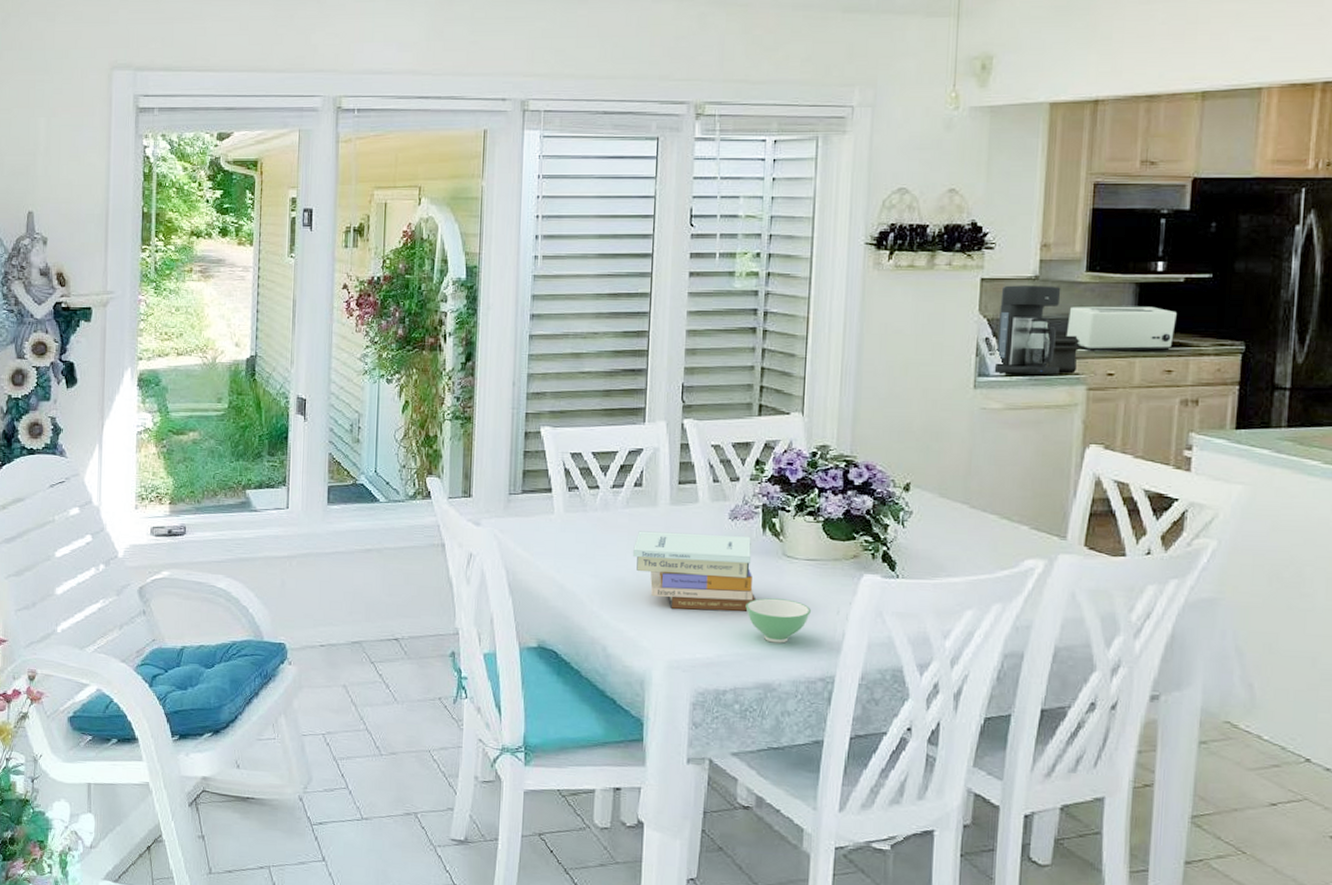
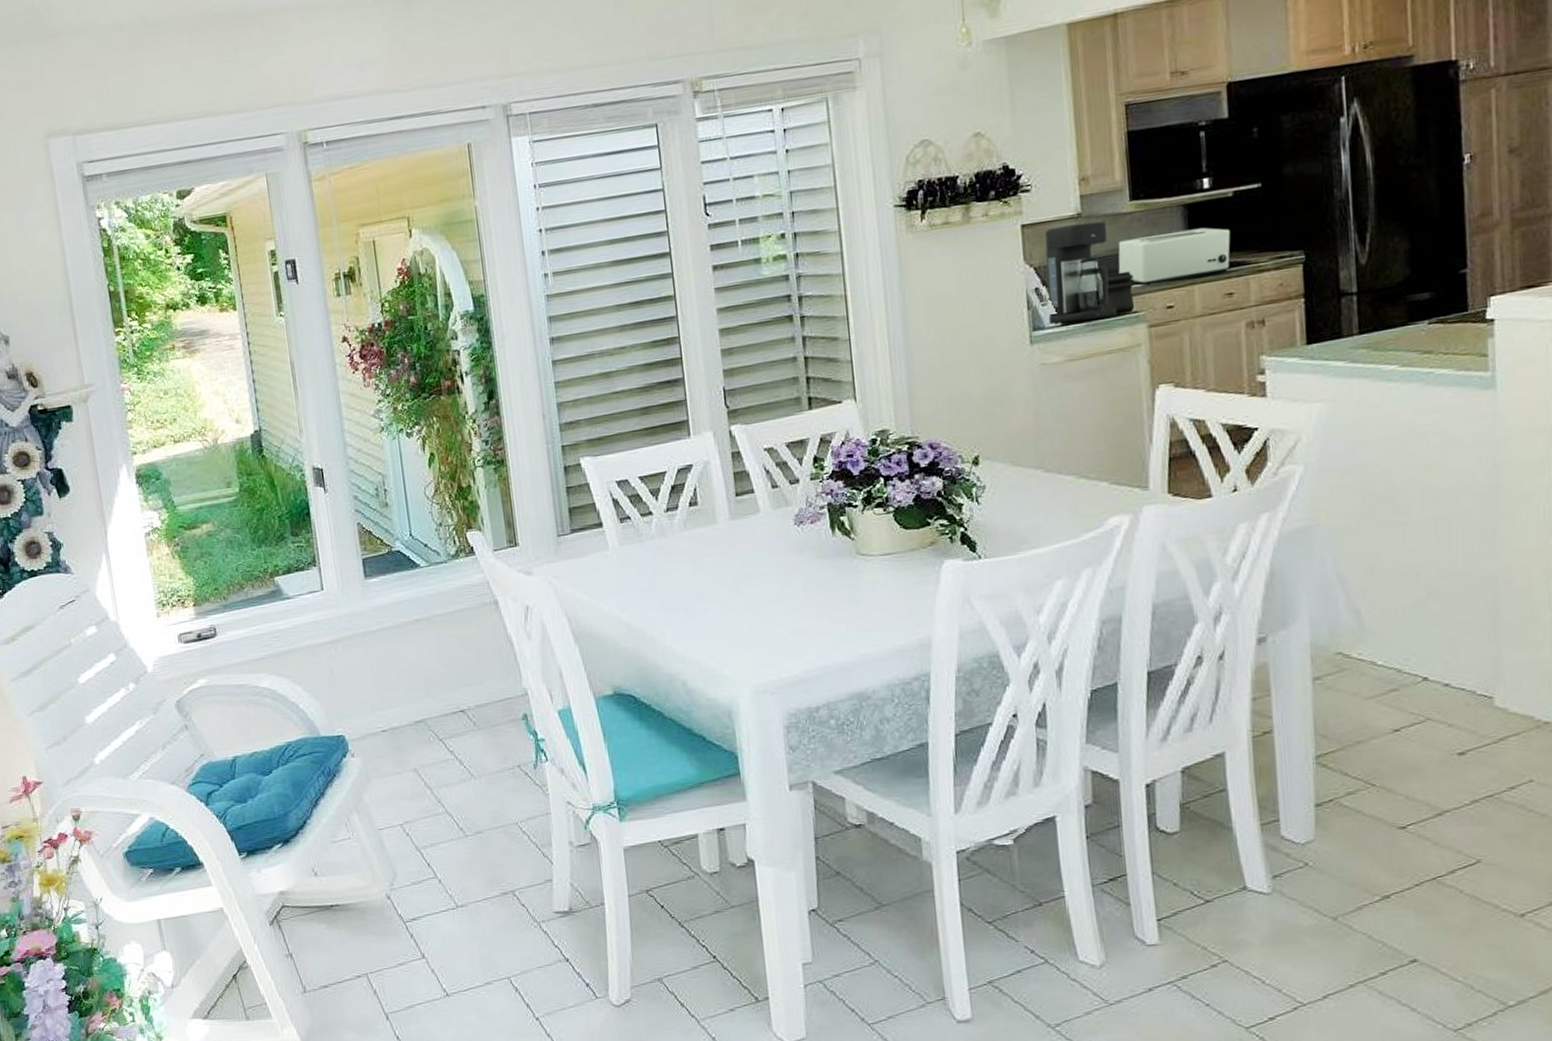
books: present [632,531,757,611] -> none [698,540,836,630]
bowl: present [745,598,811,643] -> none [825,600,895,649]

